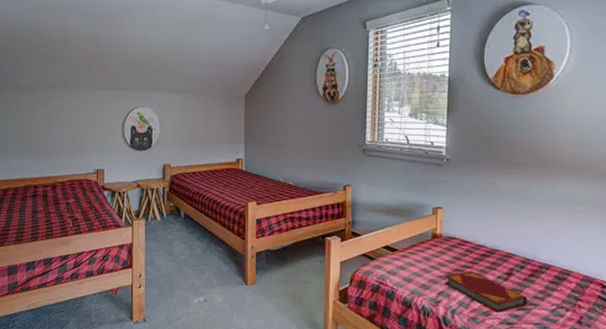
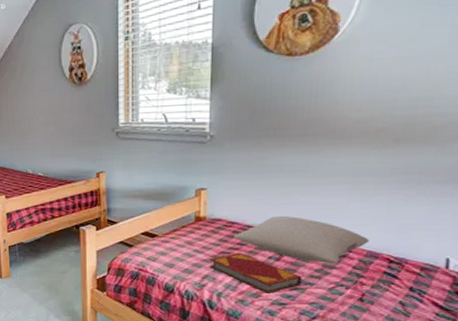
pillow: none [467,238,585,287] -> present [234,216,370,264]

